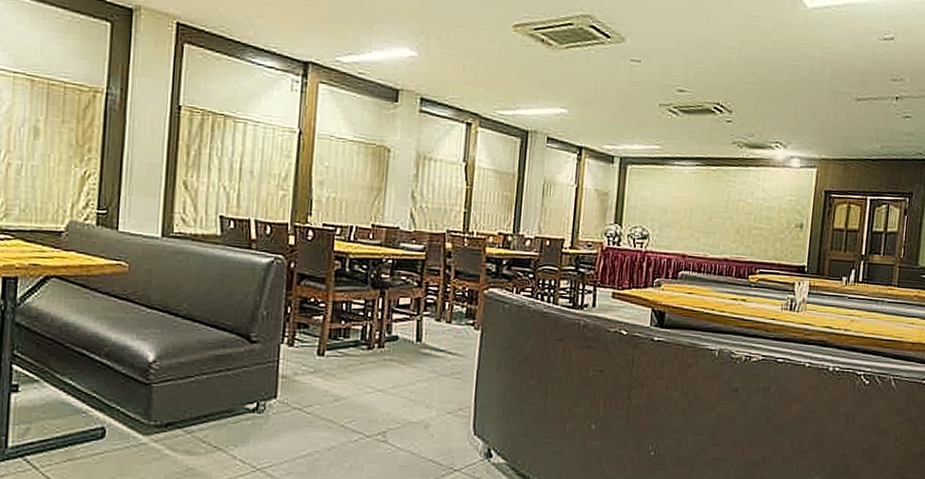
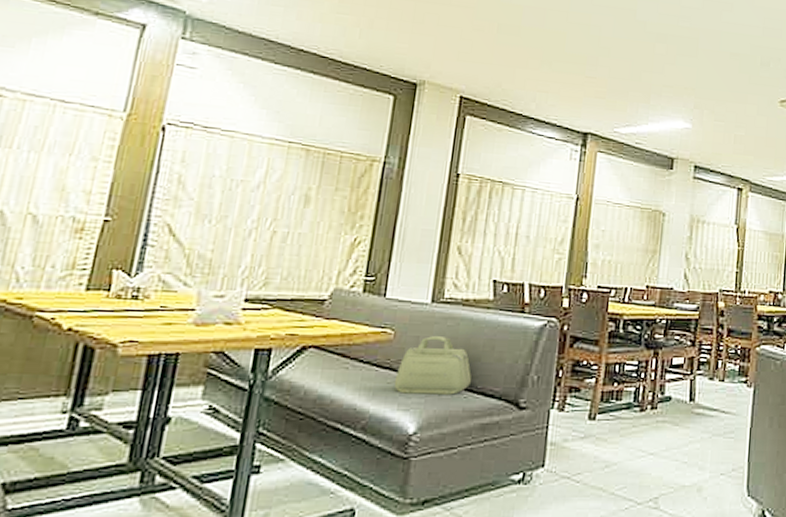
handbag: none [132,269,205,327] -> present [393,335,472,395]

